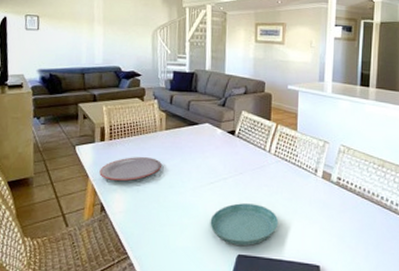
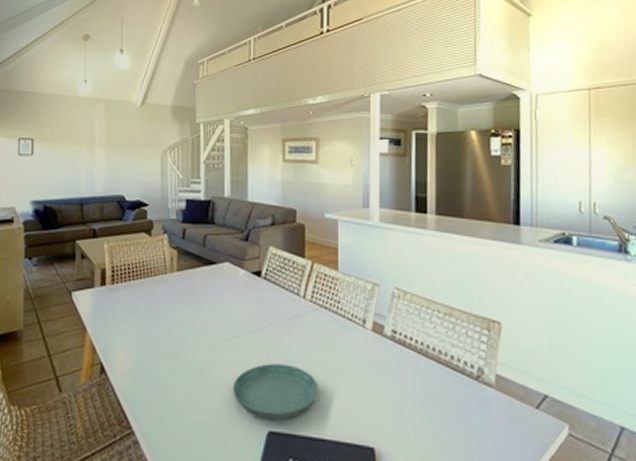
plate: present [99,157,161,181] -> none [99,305,173,335]

